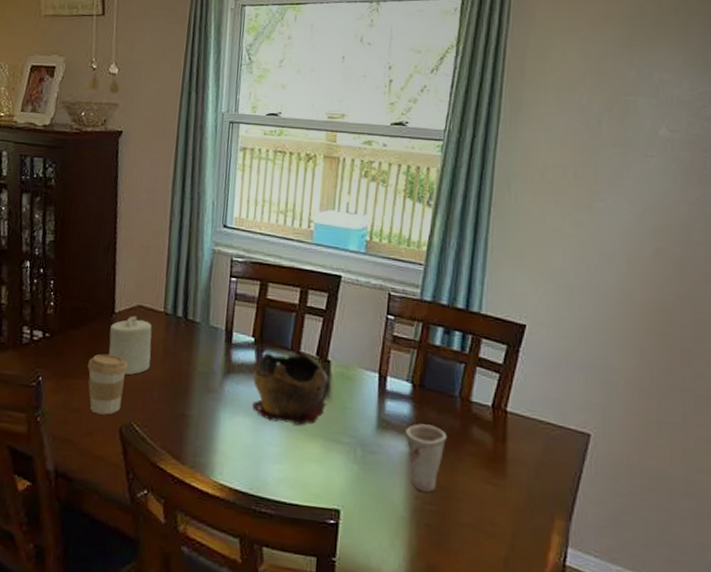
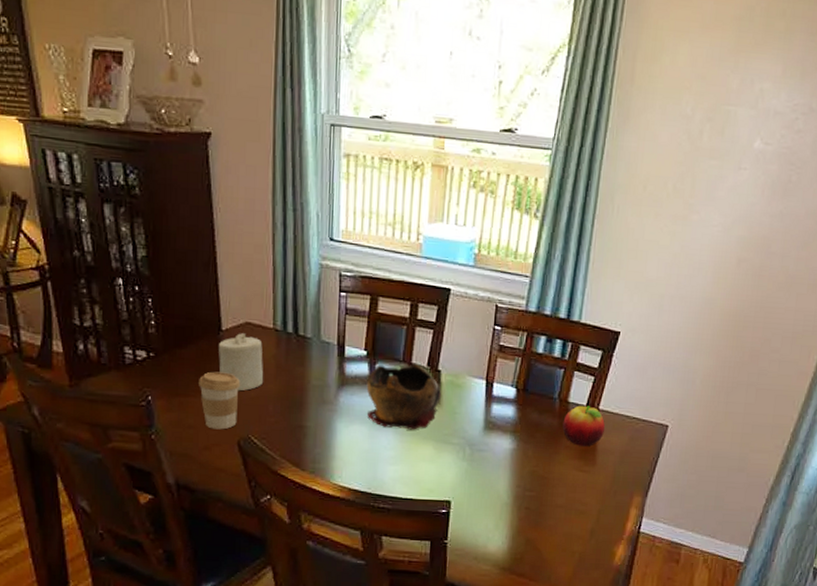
cup: present [405,424,448,492] -> none [510,424,547,481]
fruit: none [465,405,514,455] -> present [562,405,605,446]

